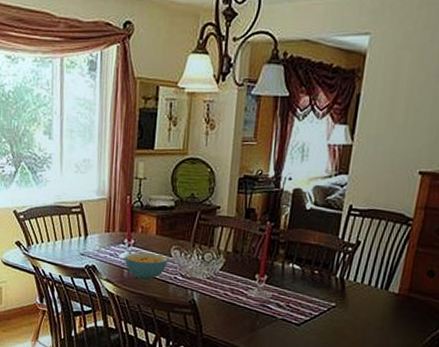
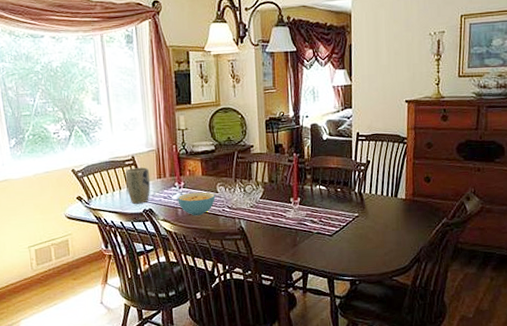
plant pot: none [70,216,98,258] -> present [125,167,151,204]

